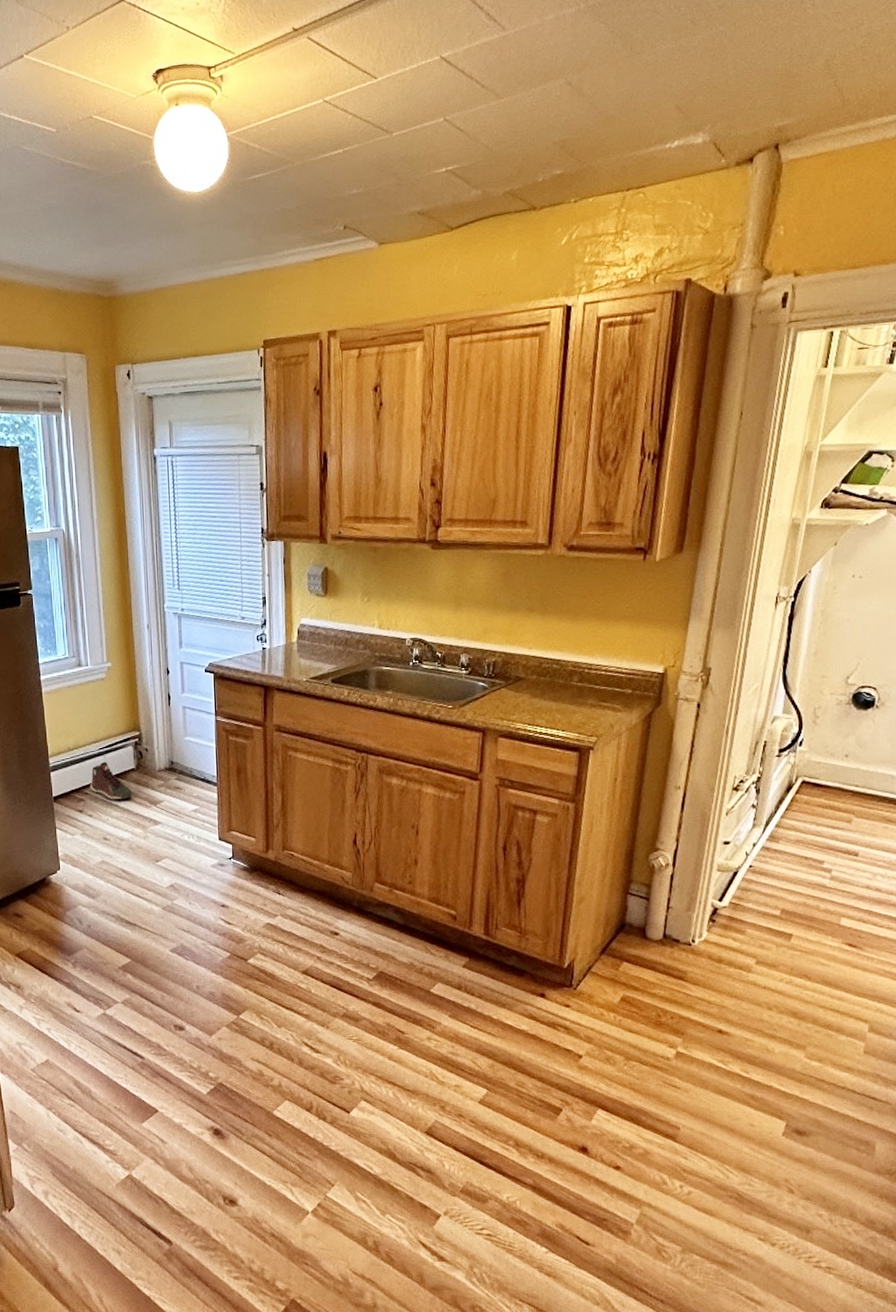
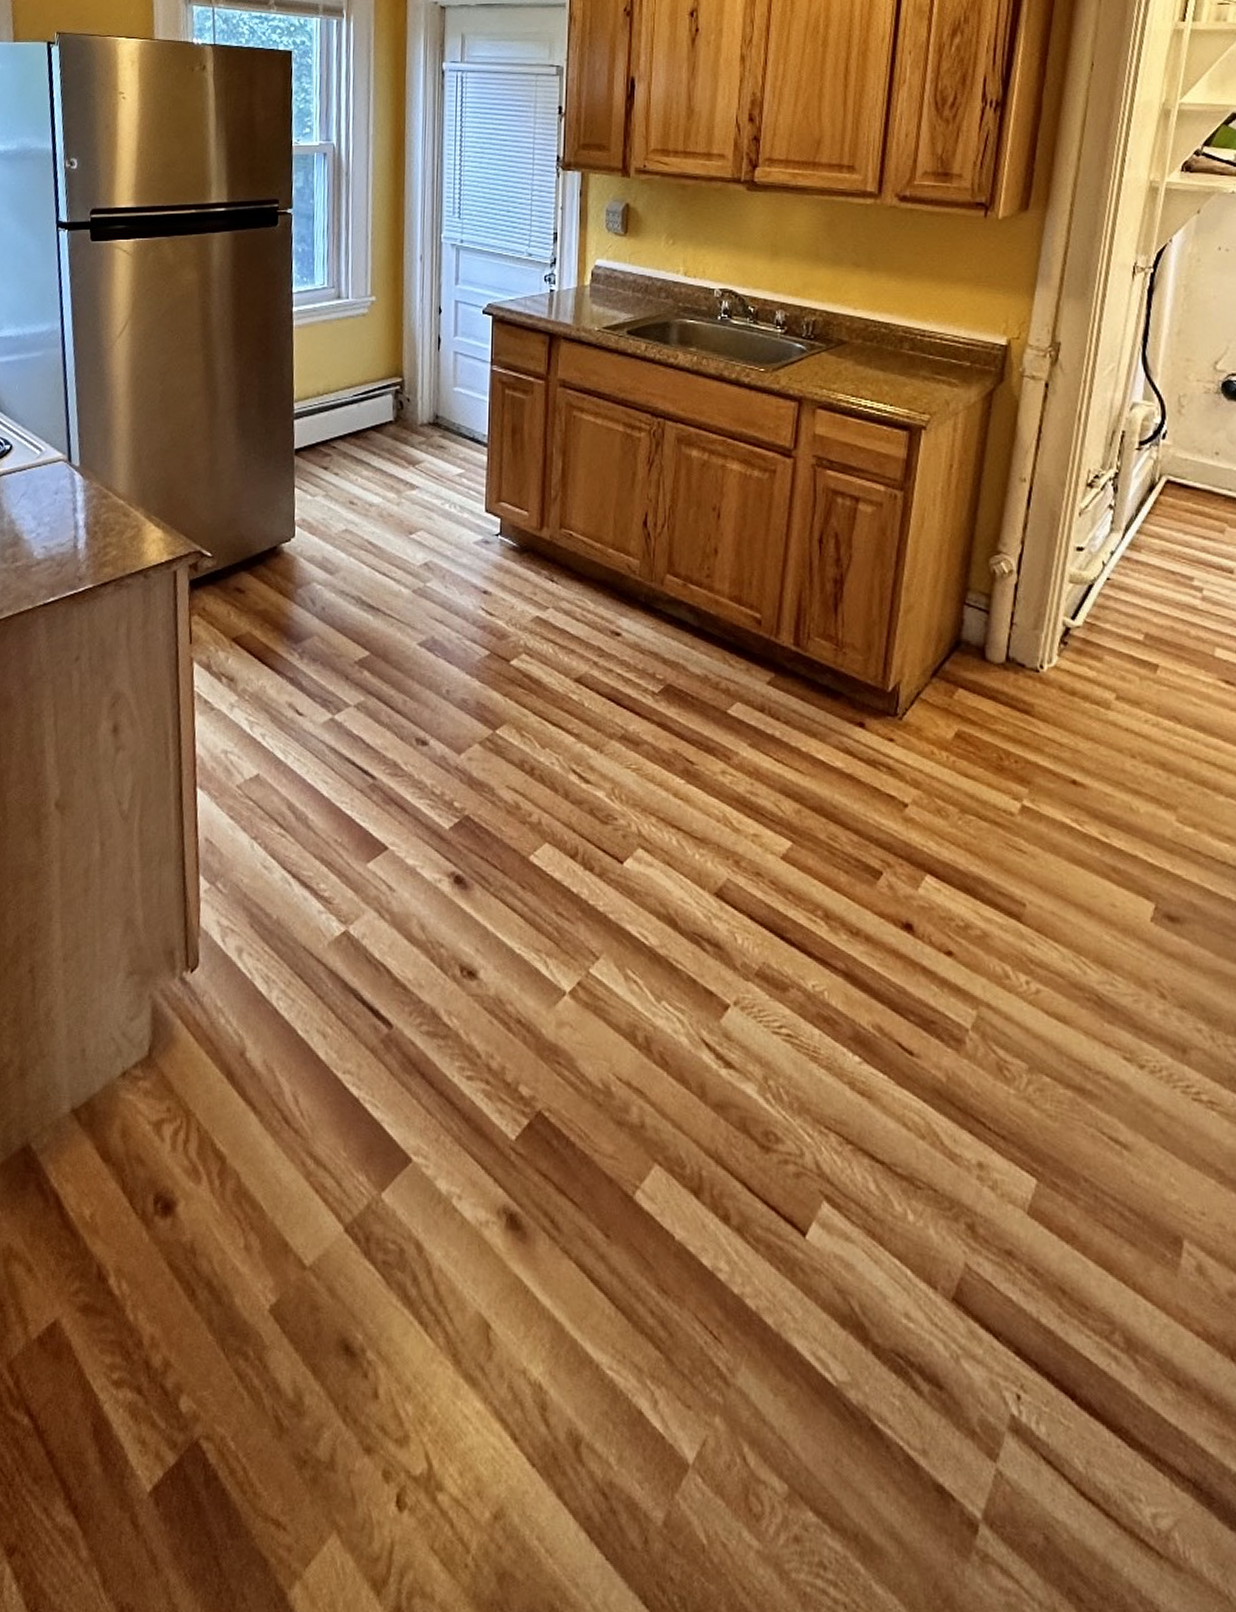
sneaker: present [90,761,133,801] -> none [339,410,389,458]

